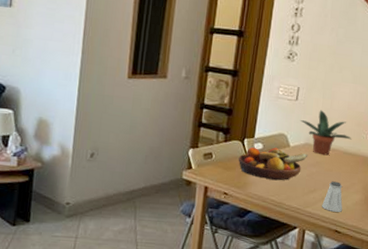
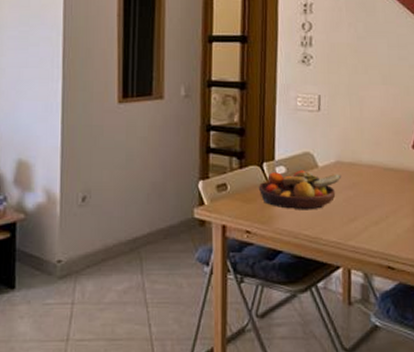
potted plant: present [301,110,352,156] -> none [327,119,392,174]
saltshaker: present [322,181,343,212] -> none [367,205,392,243]

